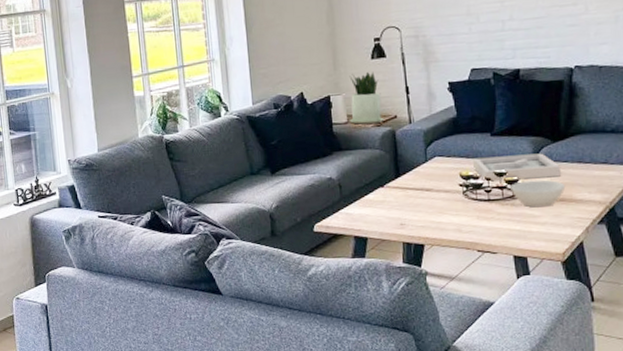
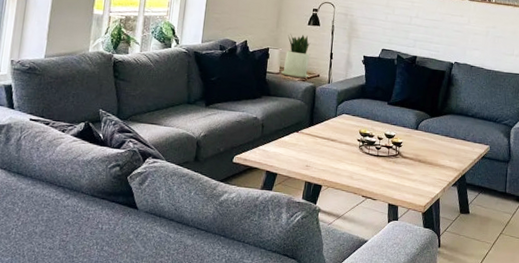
decorative tray: present [473,153,561,182] -> none [371,120,433,145]
soup bowl: present [510,179,566,208] -> none [395,144,435,168]

